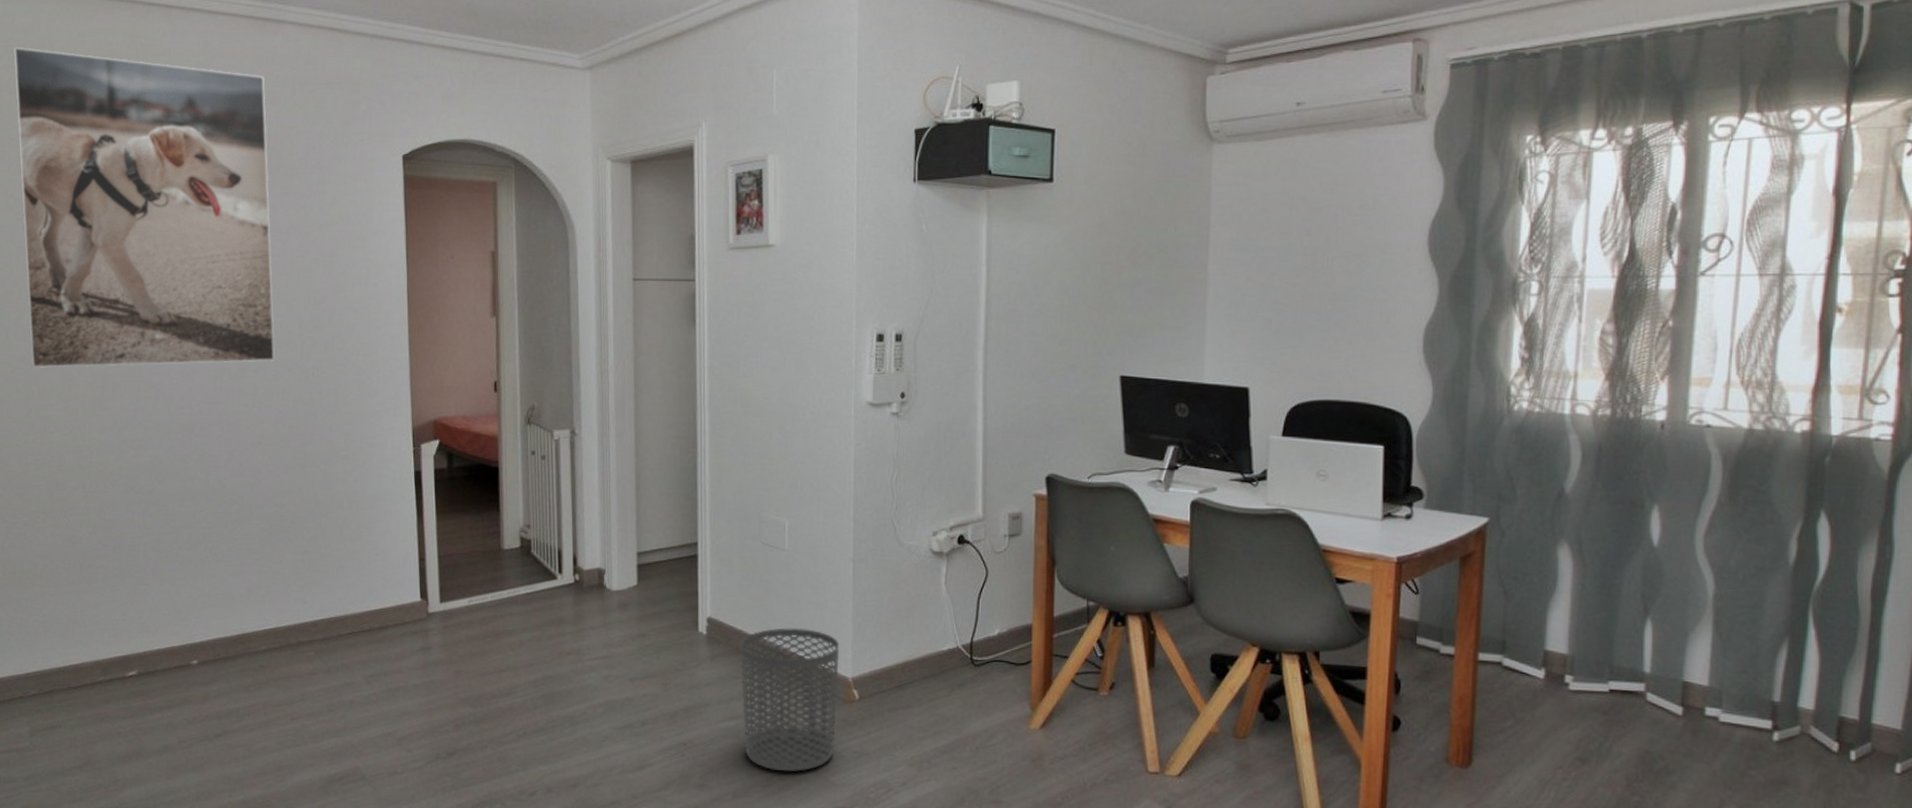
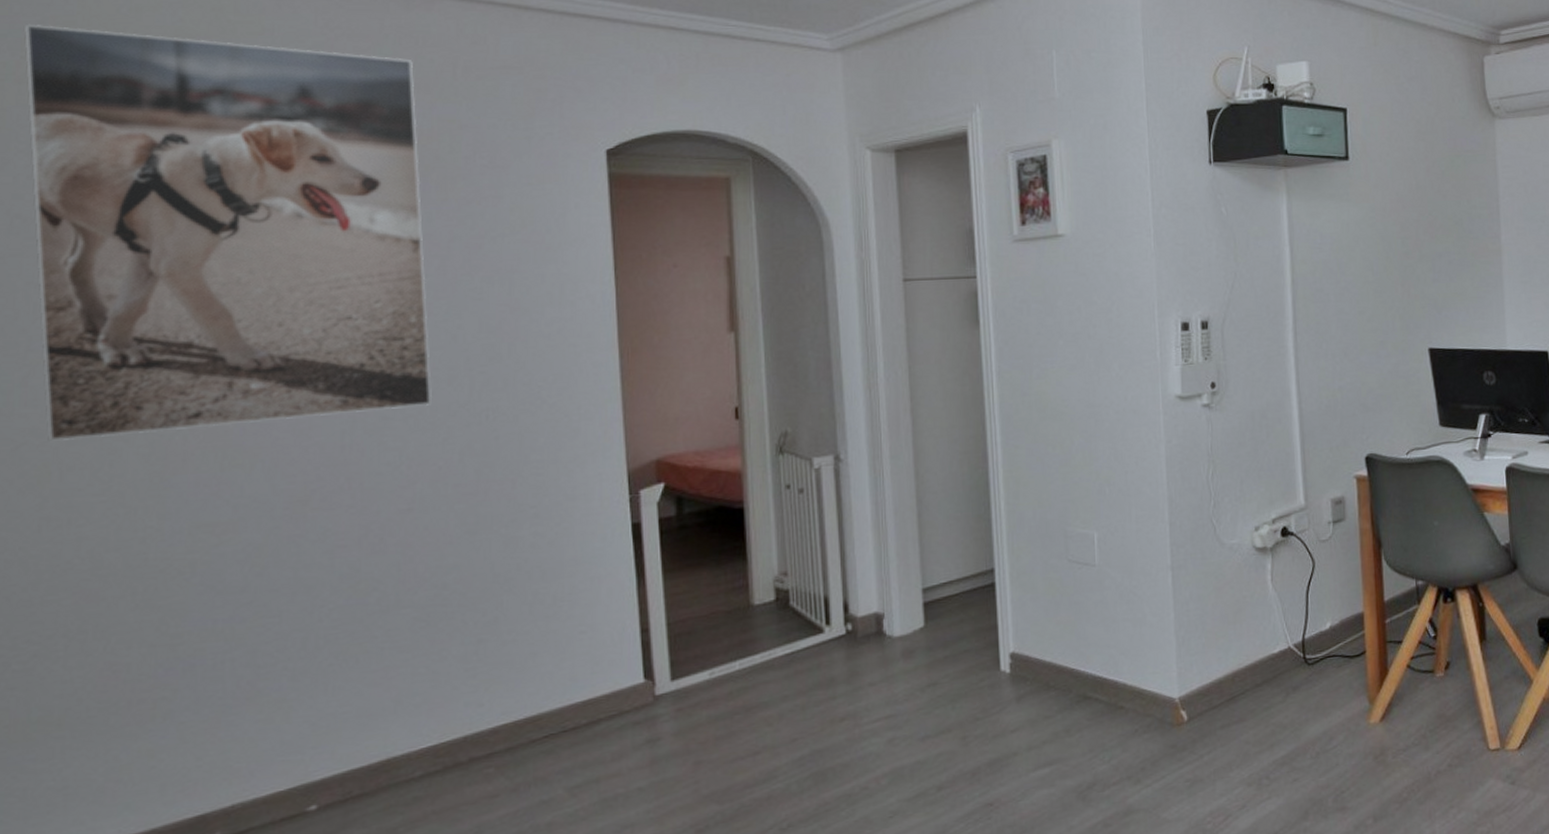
waste bin: present [740,627,840,772] -> none [1050,650,1165,817]

